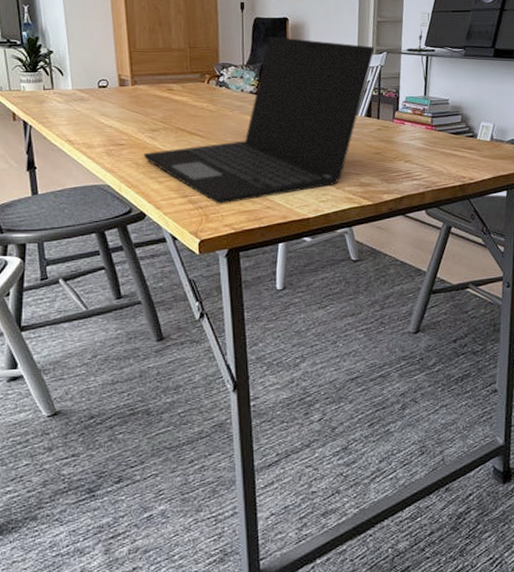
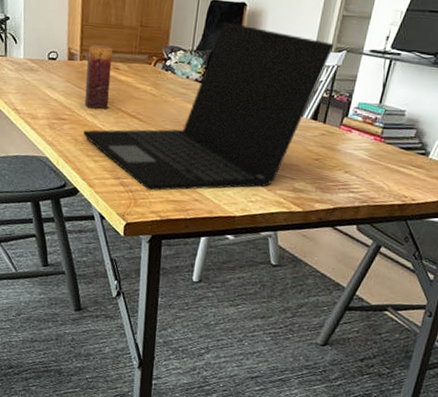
candle: none [139,69,167,131] -> present [84,45,113,110]

